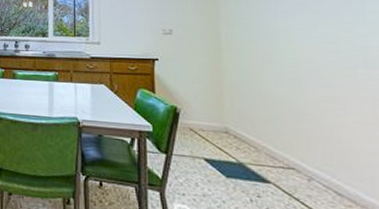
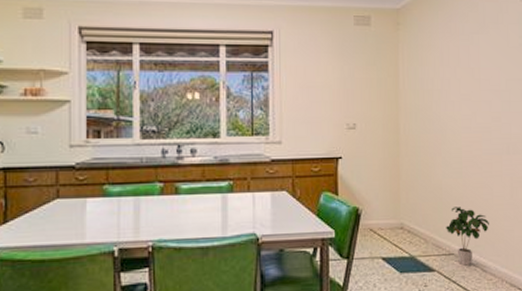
potted plant: none [282,118,343,186] -> present [446,207,489,267]

